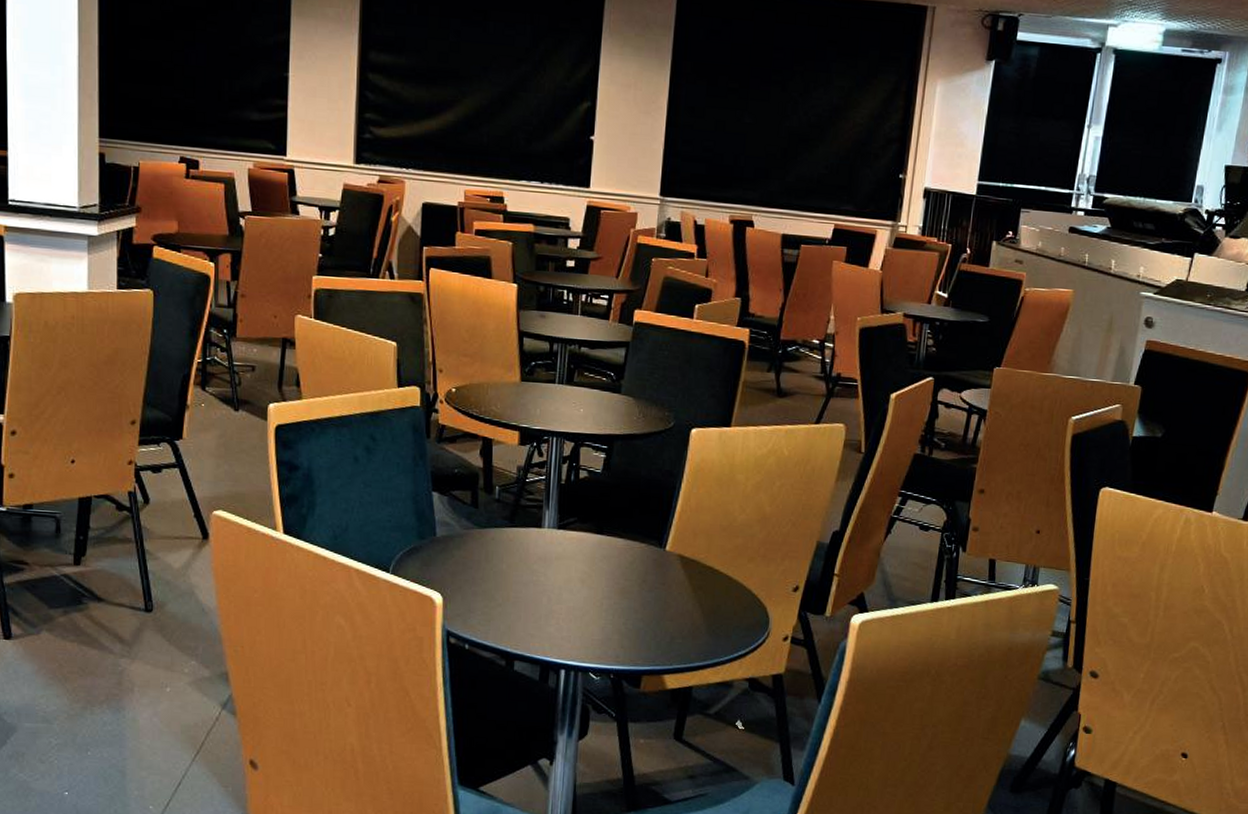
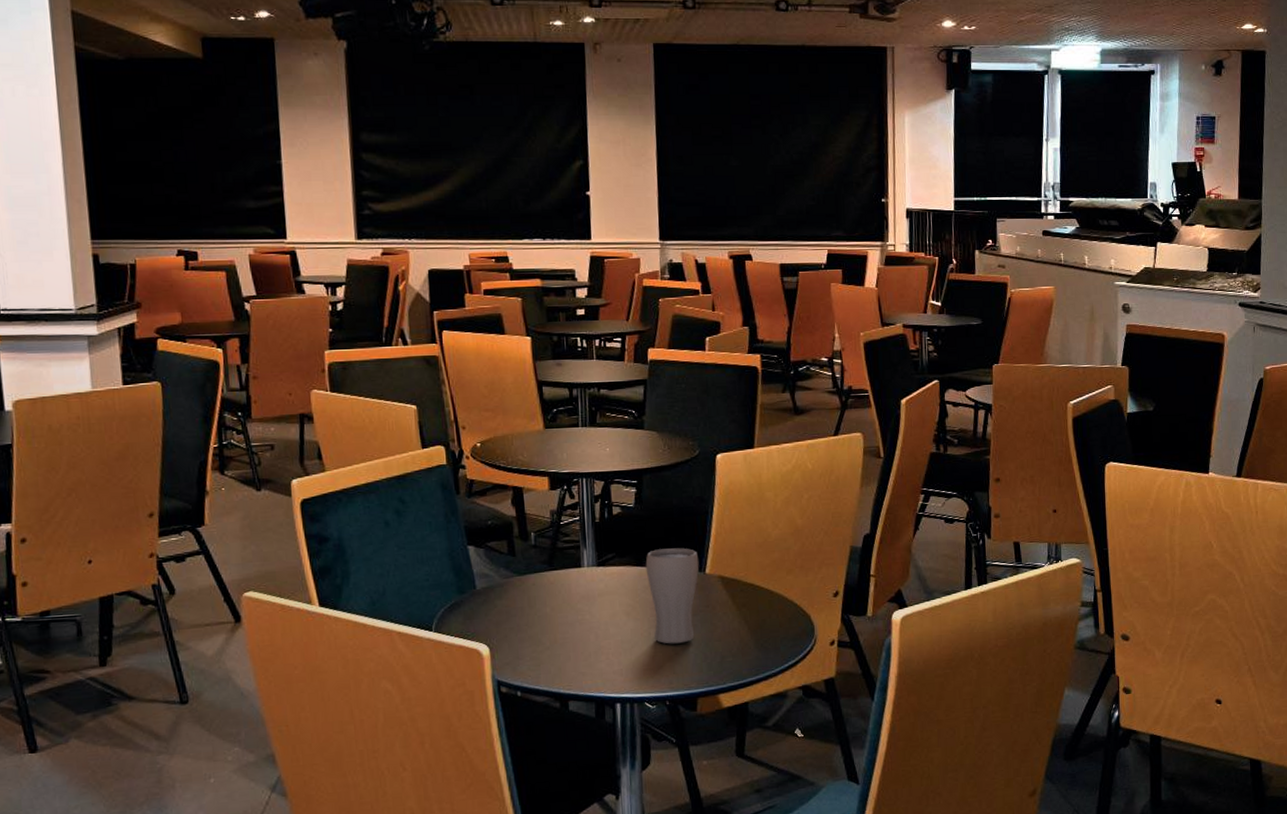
drinking glass: none [605,519,661,618] -> present [645,548,699,644]

